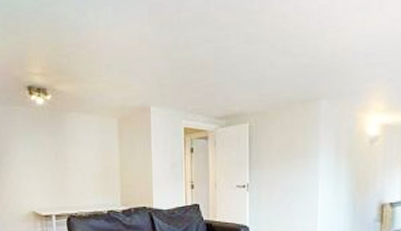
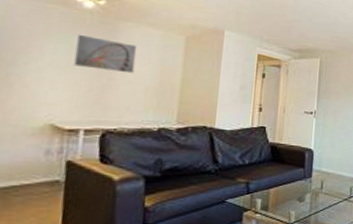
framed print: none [36,130,82,162] -> present [72,33,138,74]

